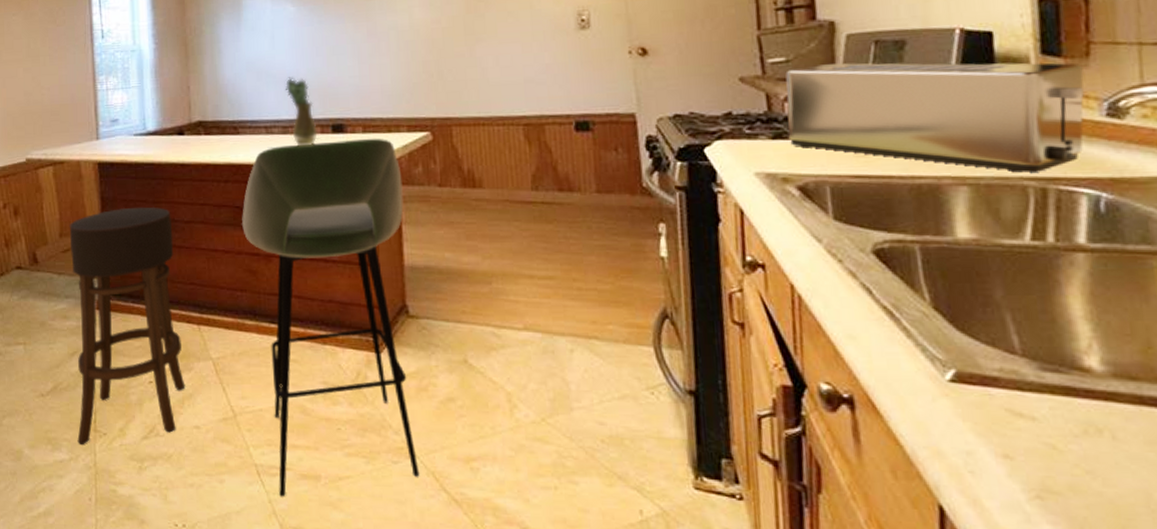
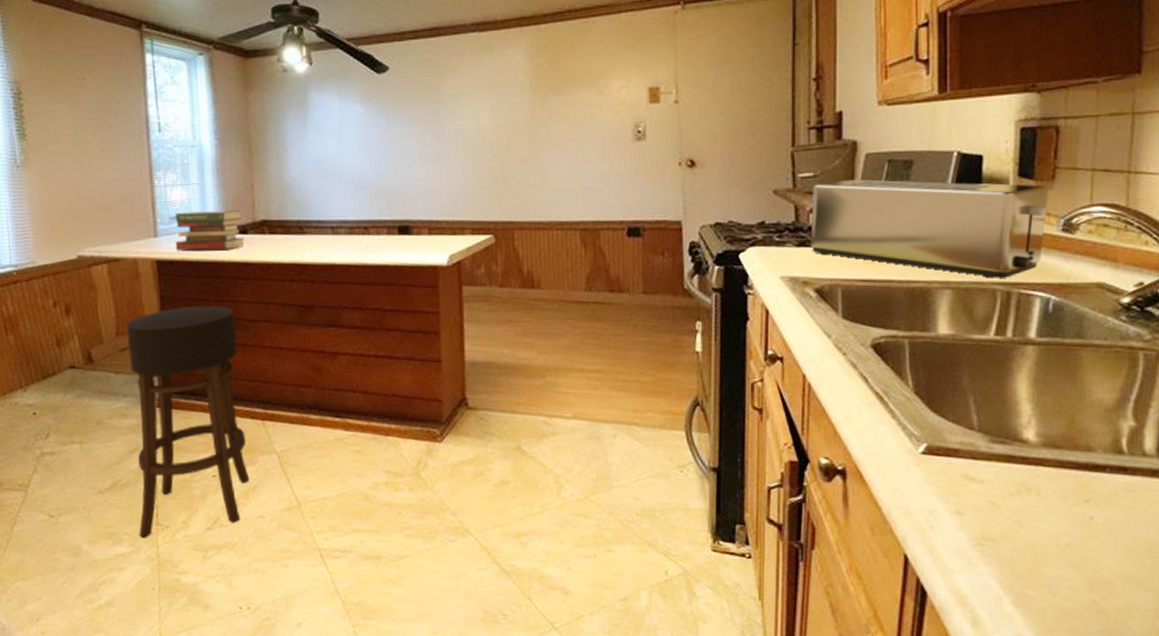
books: none [115,112,181,153] -> present [175,210,245,251]
bar stool: present [242,138,420,496] -> none [307,240,474,576]
vase: present [285,77,318,145] -> none [351,178,384,246]

